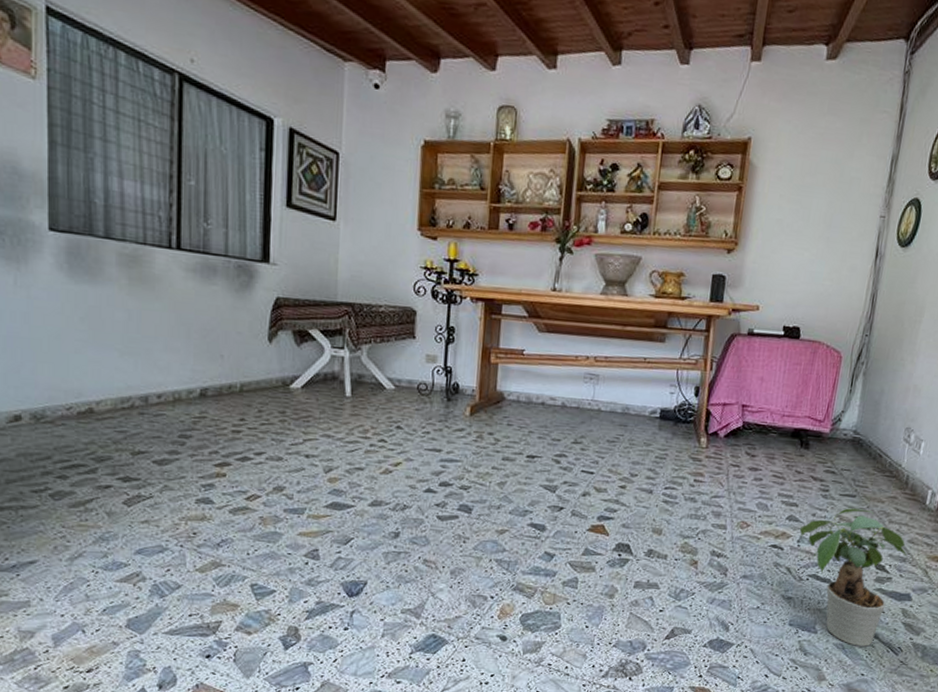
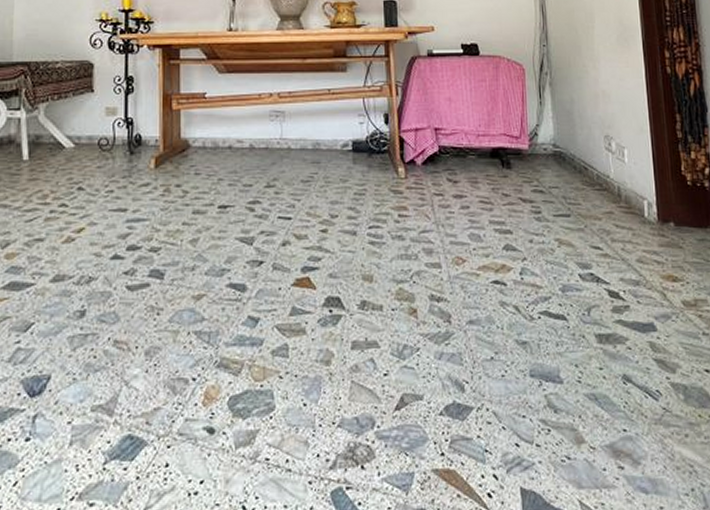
potted plant: present [799,508,908,647] -> none [519,229,640,394]

